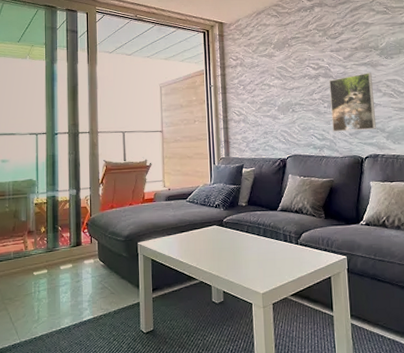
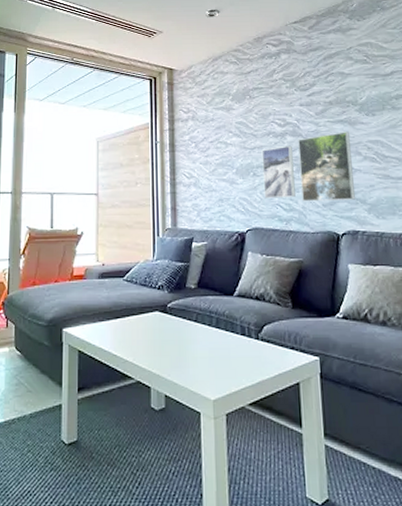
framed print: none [299,85,327,130] -> present [261,145,296,199]

